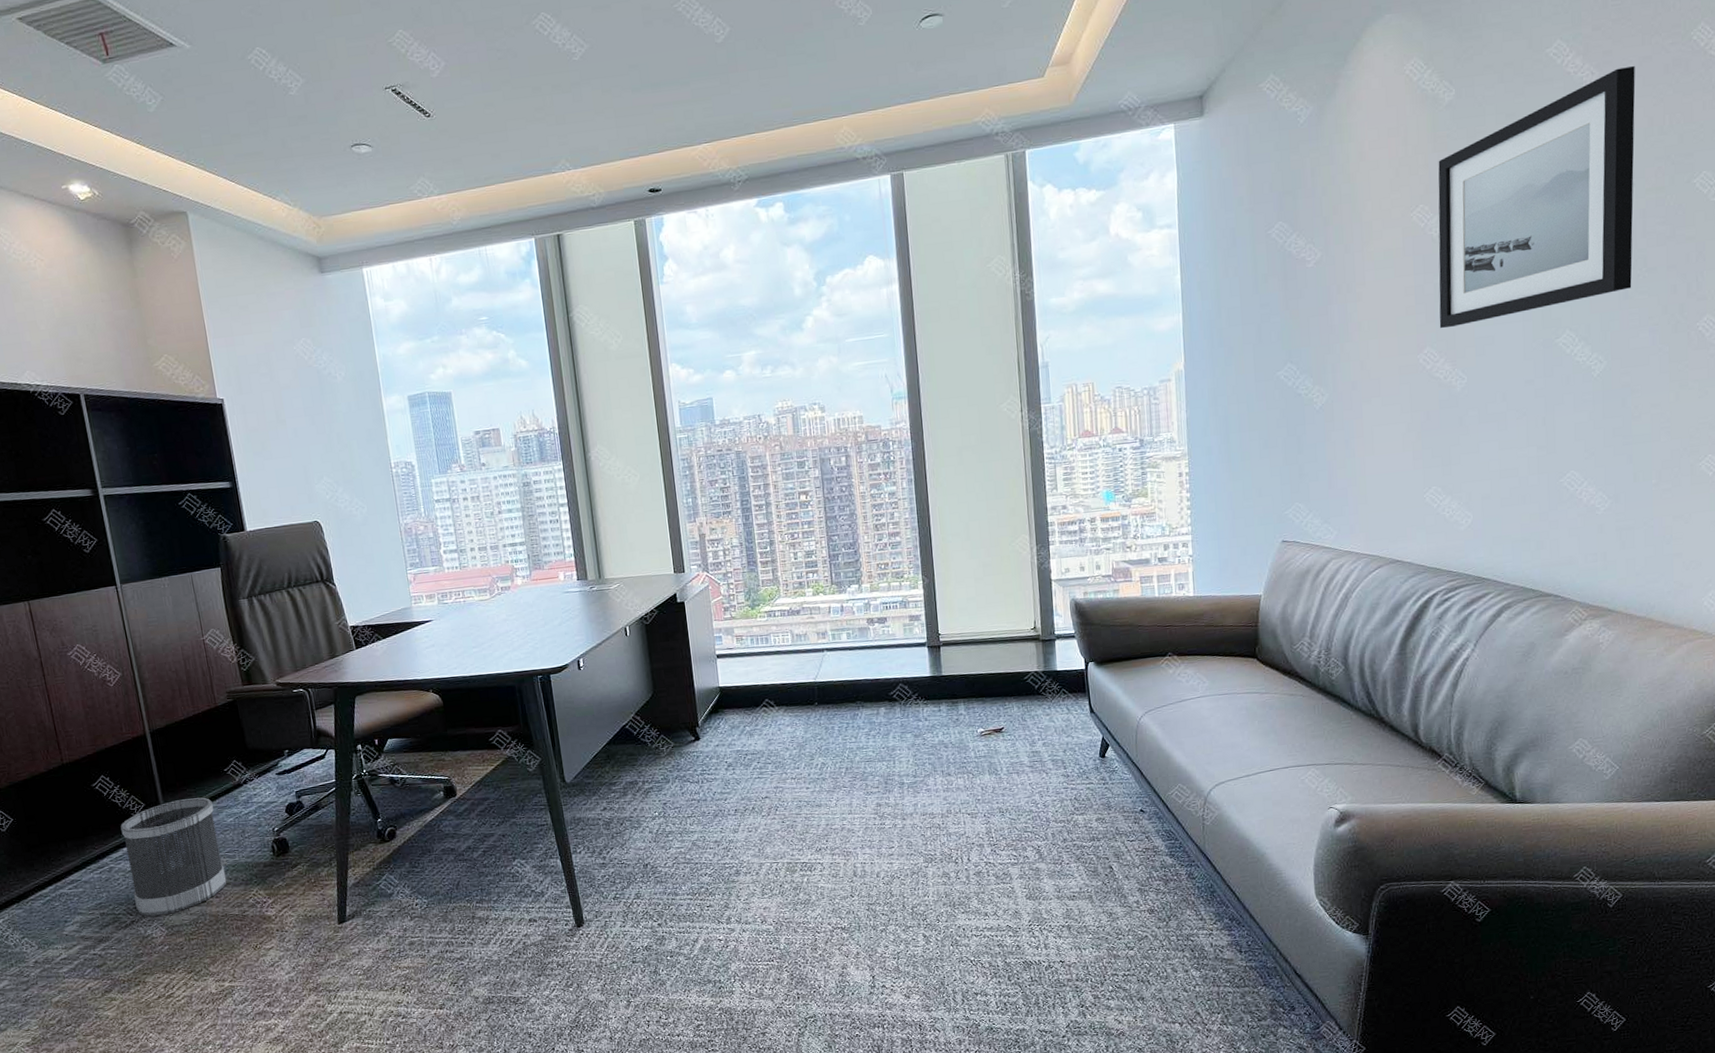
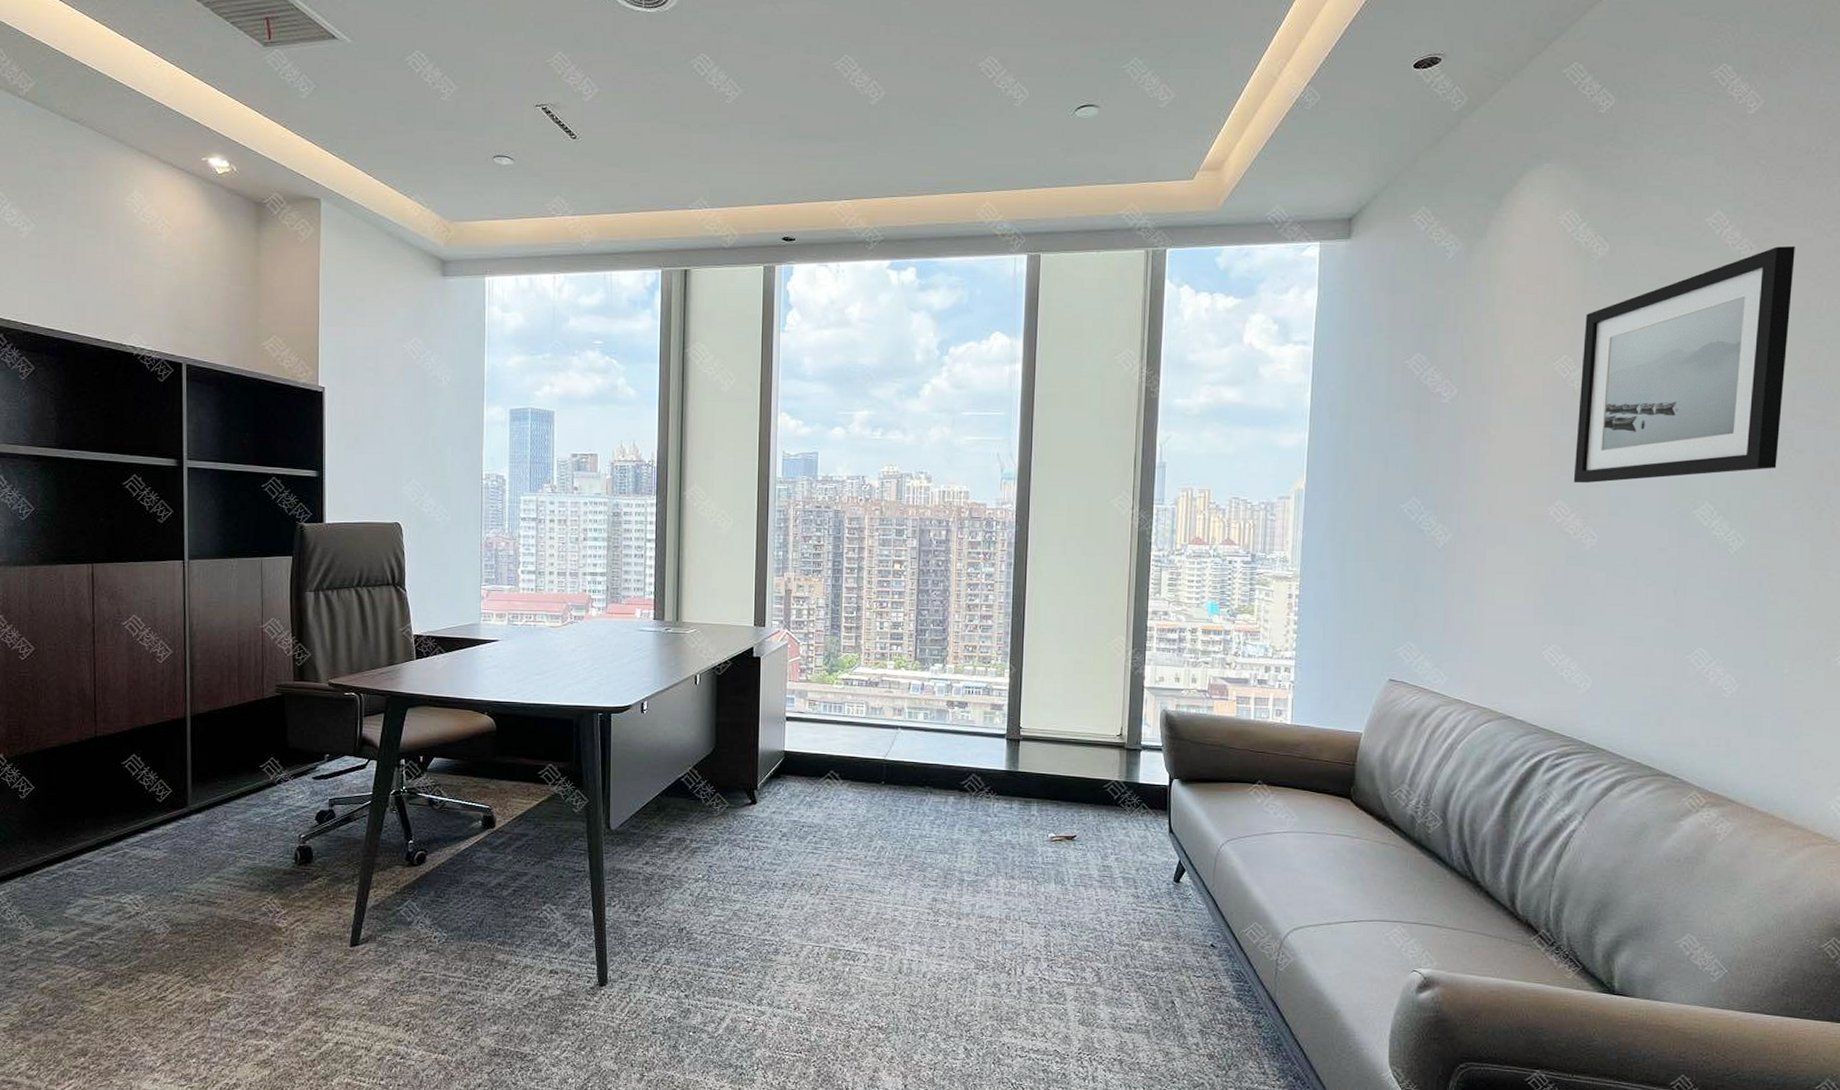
wastebasket: present [120,797,227,917] -> none [143,791,242,911]

